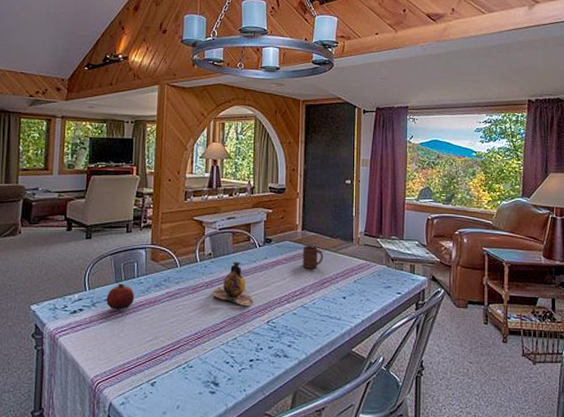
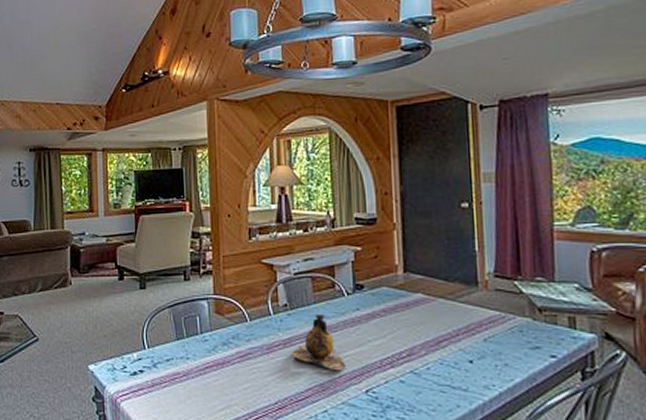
fruit: present [106,283,135,310] -> none [168,341,200,372]
cup: present [302,245,324,269] -> none [406,292,437,323]

